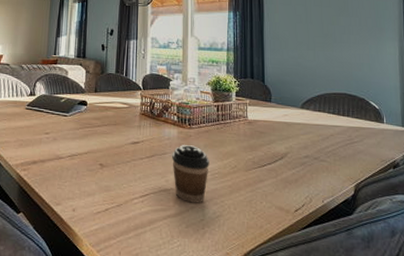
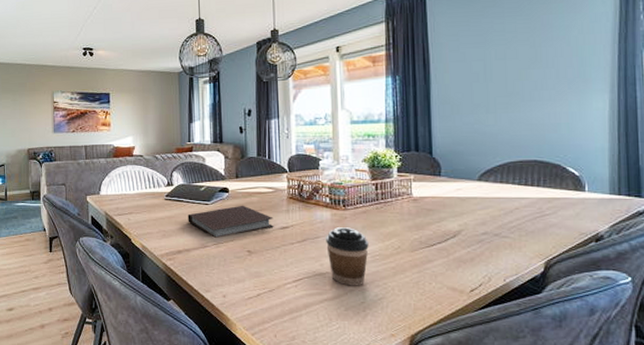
notebook: none [46,118,126,150] -> present [187,205,274,238]

